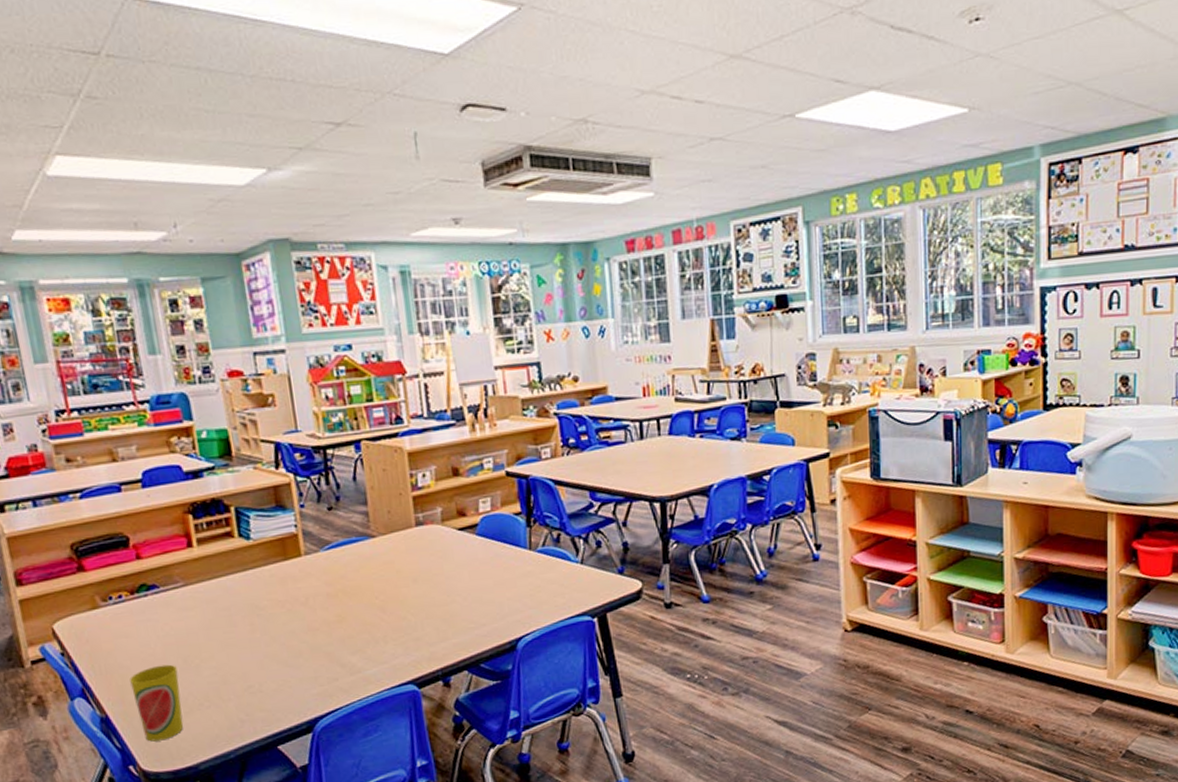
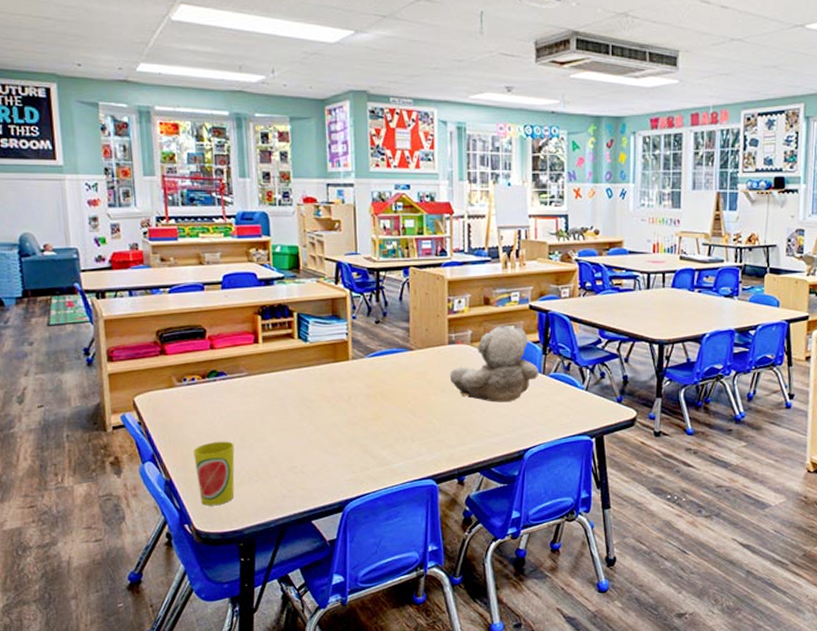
teddy bear: none [420,498,525,588] -> present [449,326,539,402]

